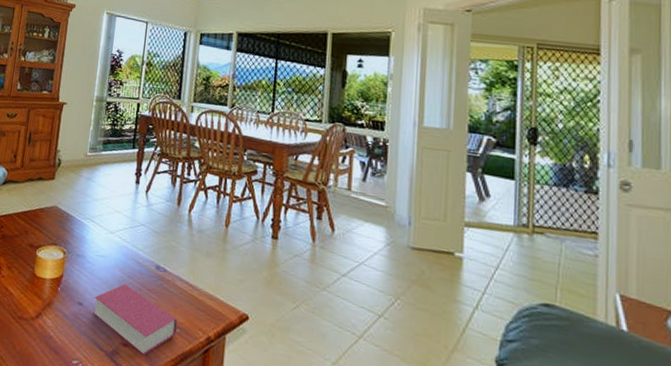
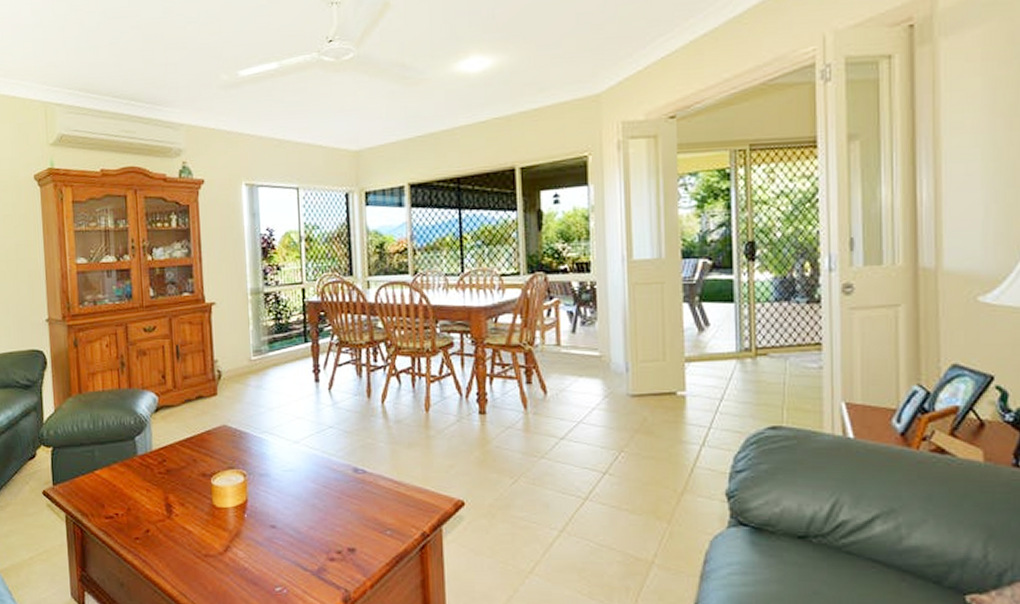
book: present [93,283,178,356] -> none [288,495,387,566]

